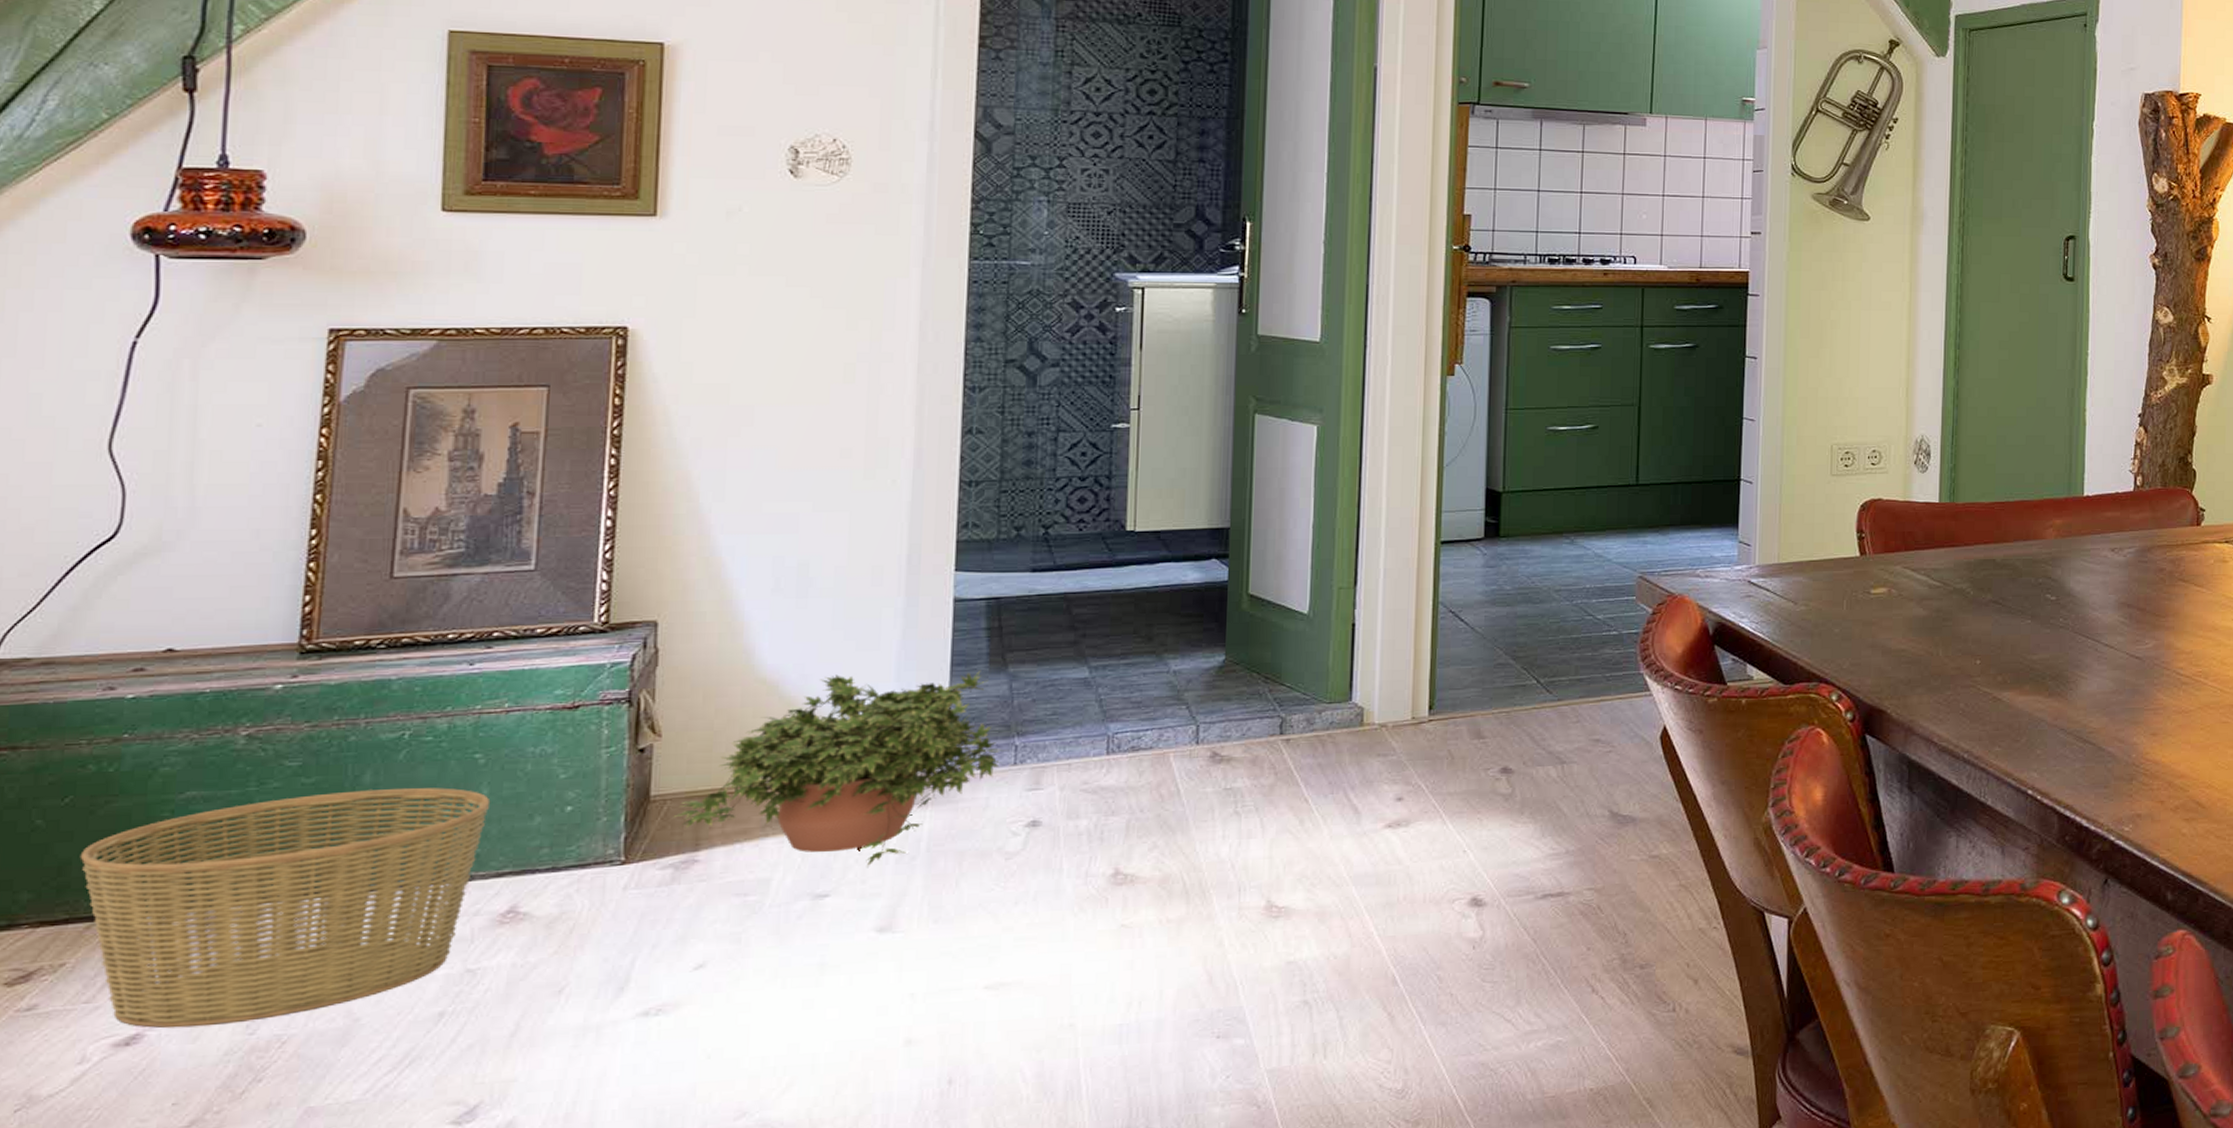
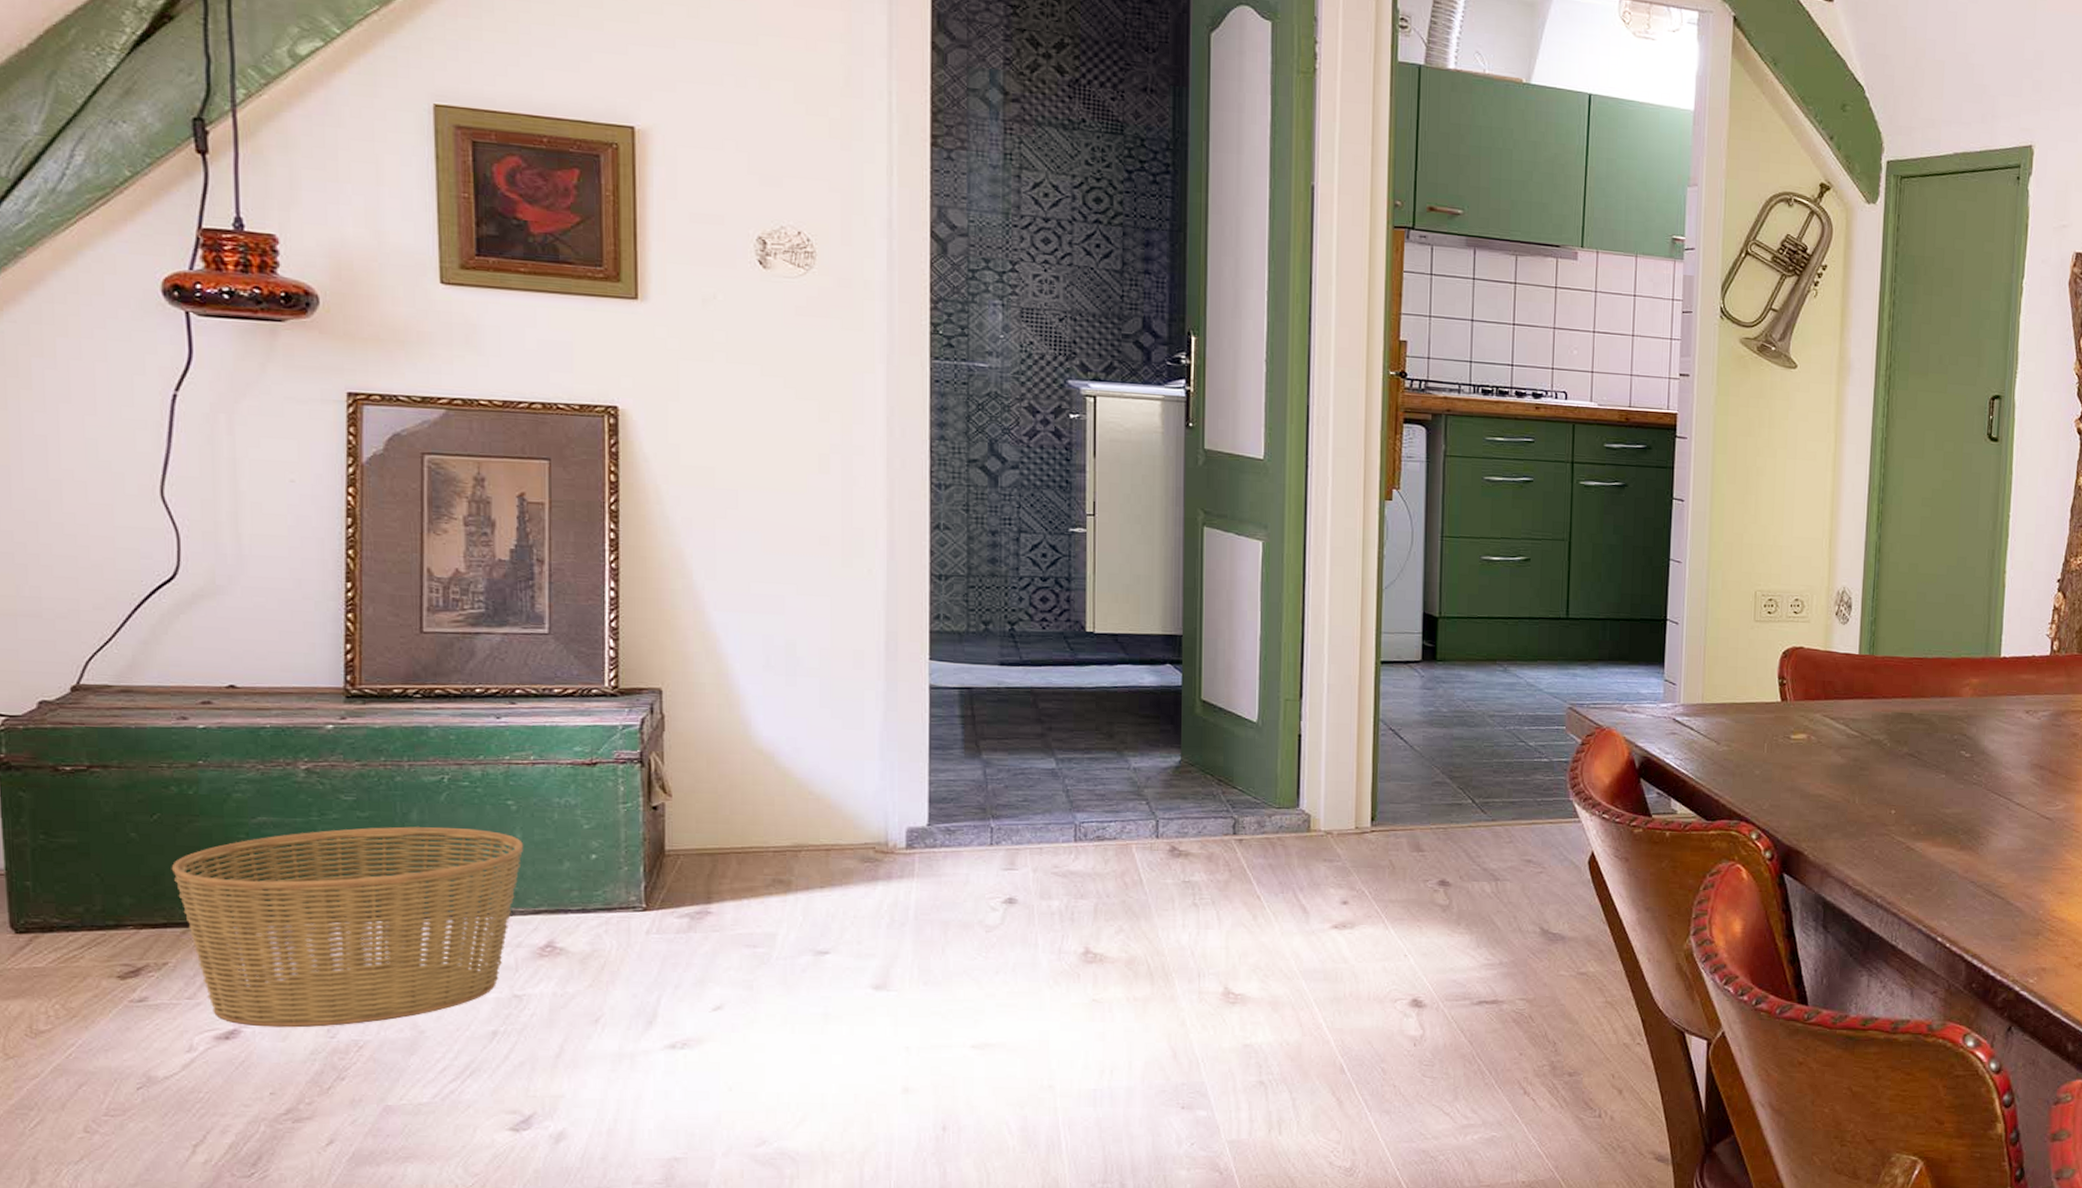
potted plant: present [673,671,1006,867] -> none [686,750,983,930]

